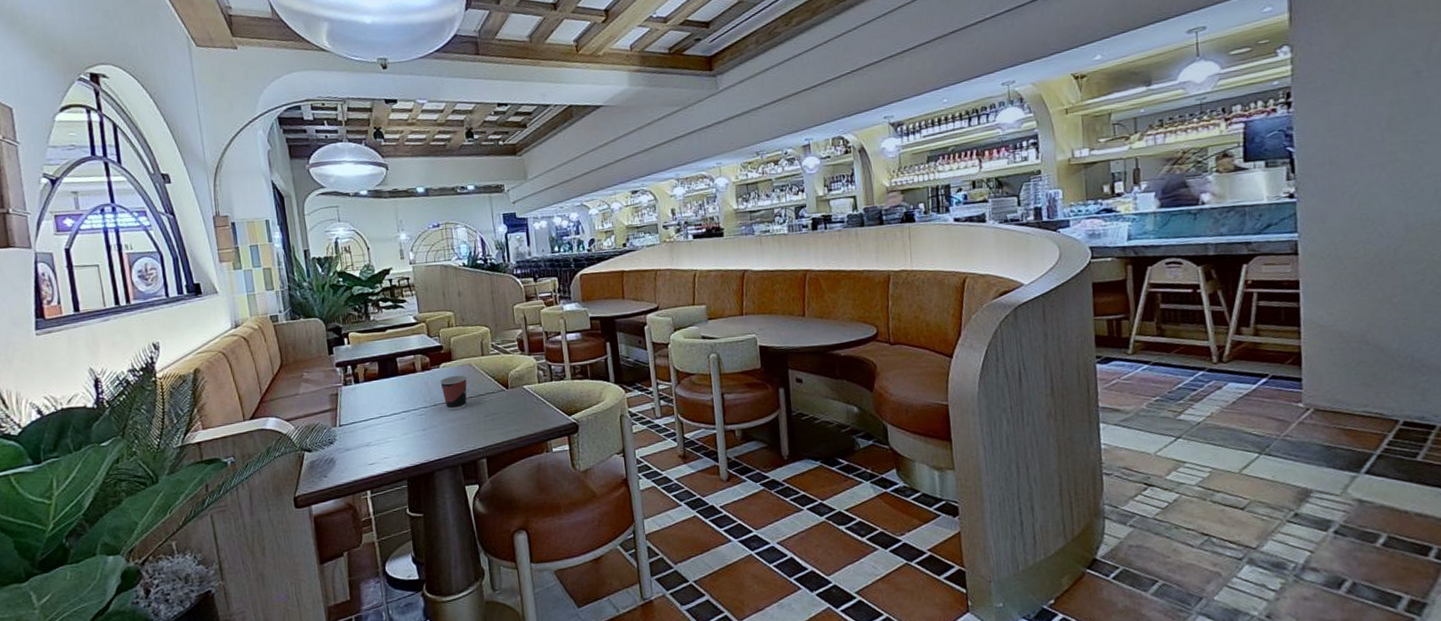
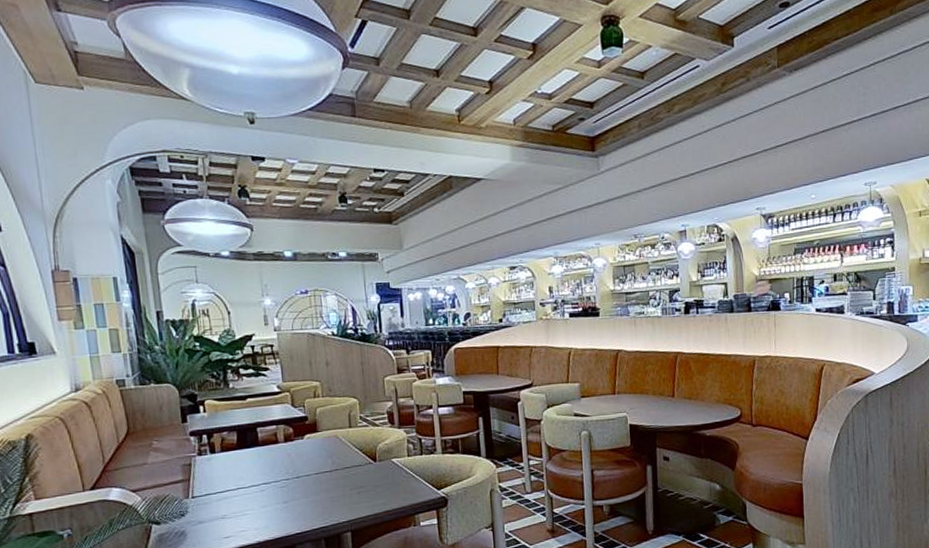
cup: present [440,375,467,411] -> none [304,446,333,483]

